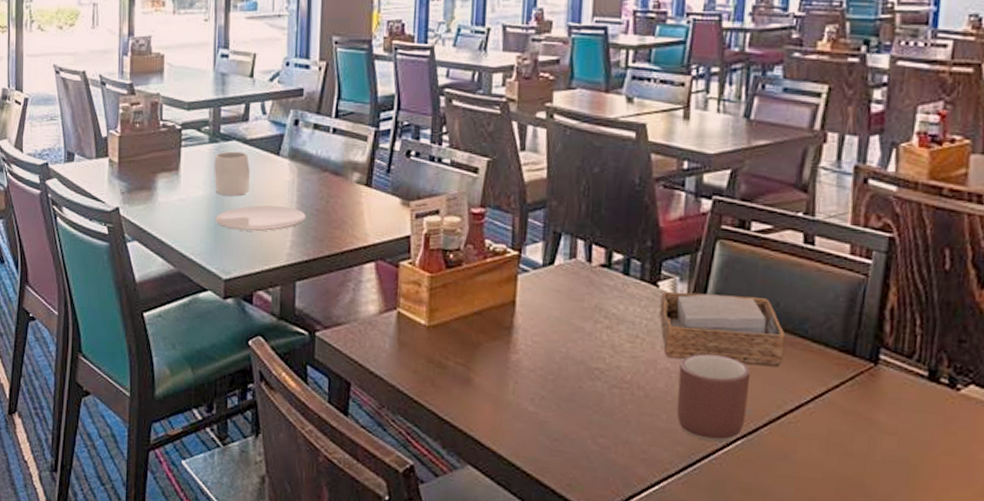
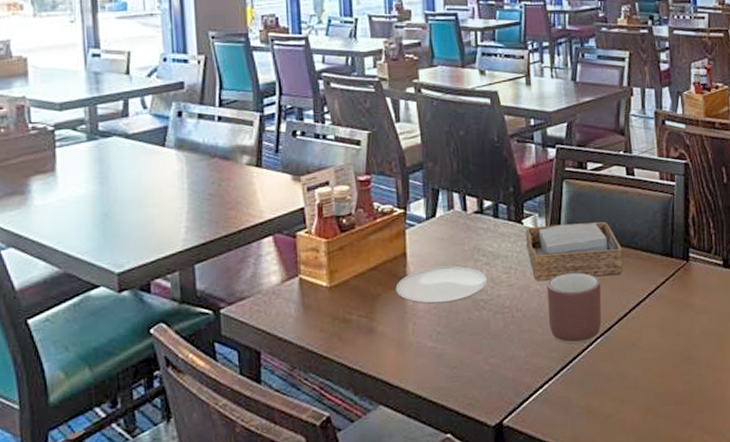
mug: present [214,151,250,197] -> none [94,146,137,192]
plate: present [215,205,306,232] -> none [101,194,199,224]
plate: none [499,322,607,366] -> present [395,265,488,305]

